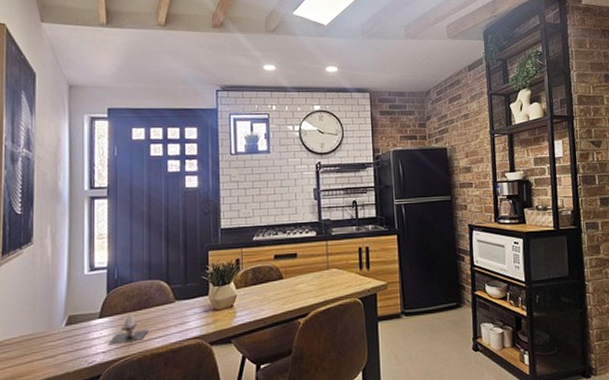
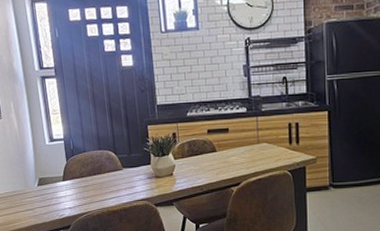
candle: present [108,315,149,345] -> none [72,179,104,203]

